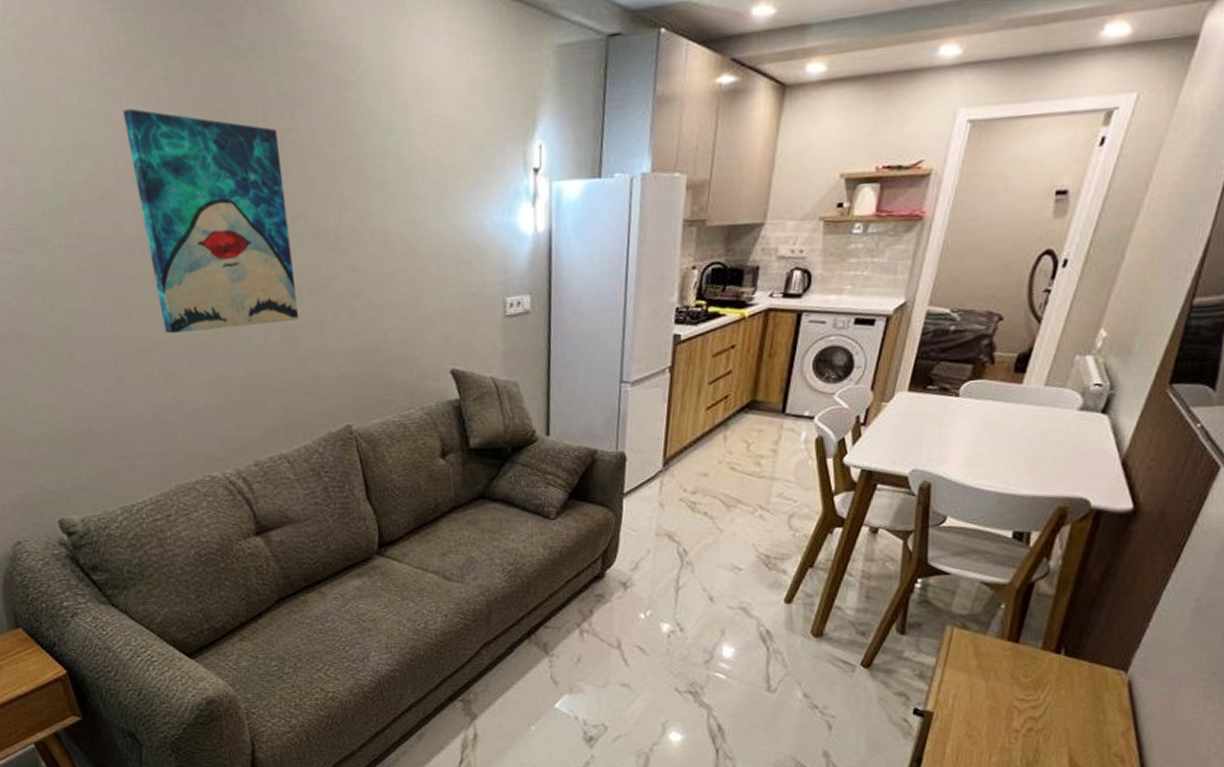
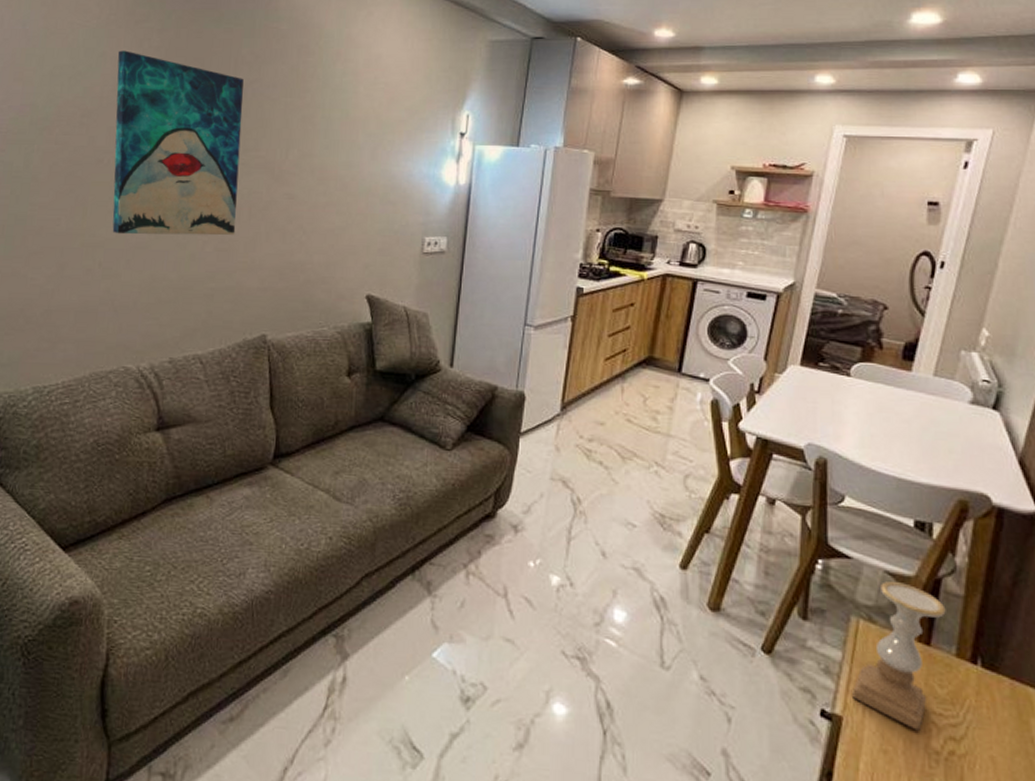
candle holder: none [944,590,1036,715] -> present [852,581,946,731]

